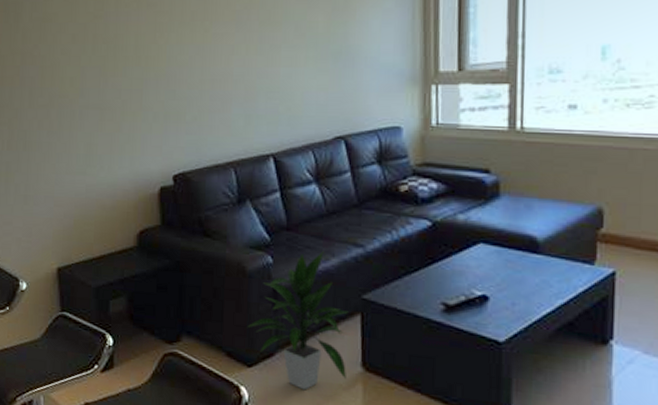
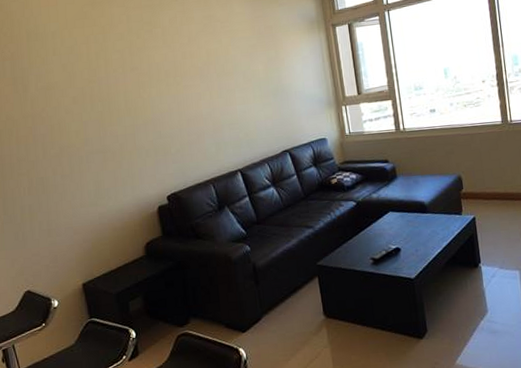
indoor plant: present [248,251,348,391] -> none [239,235,314,342]

